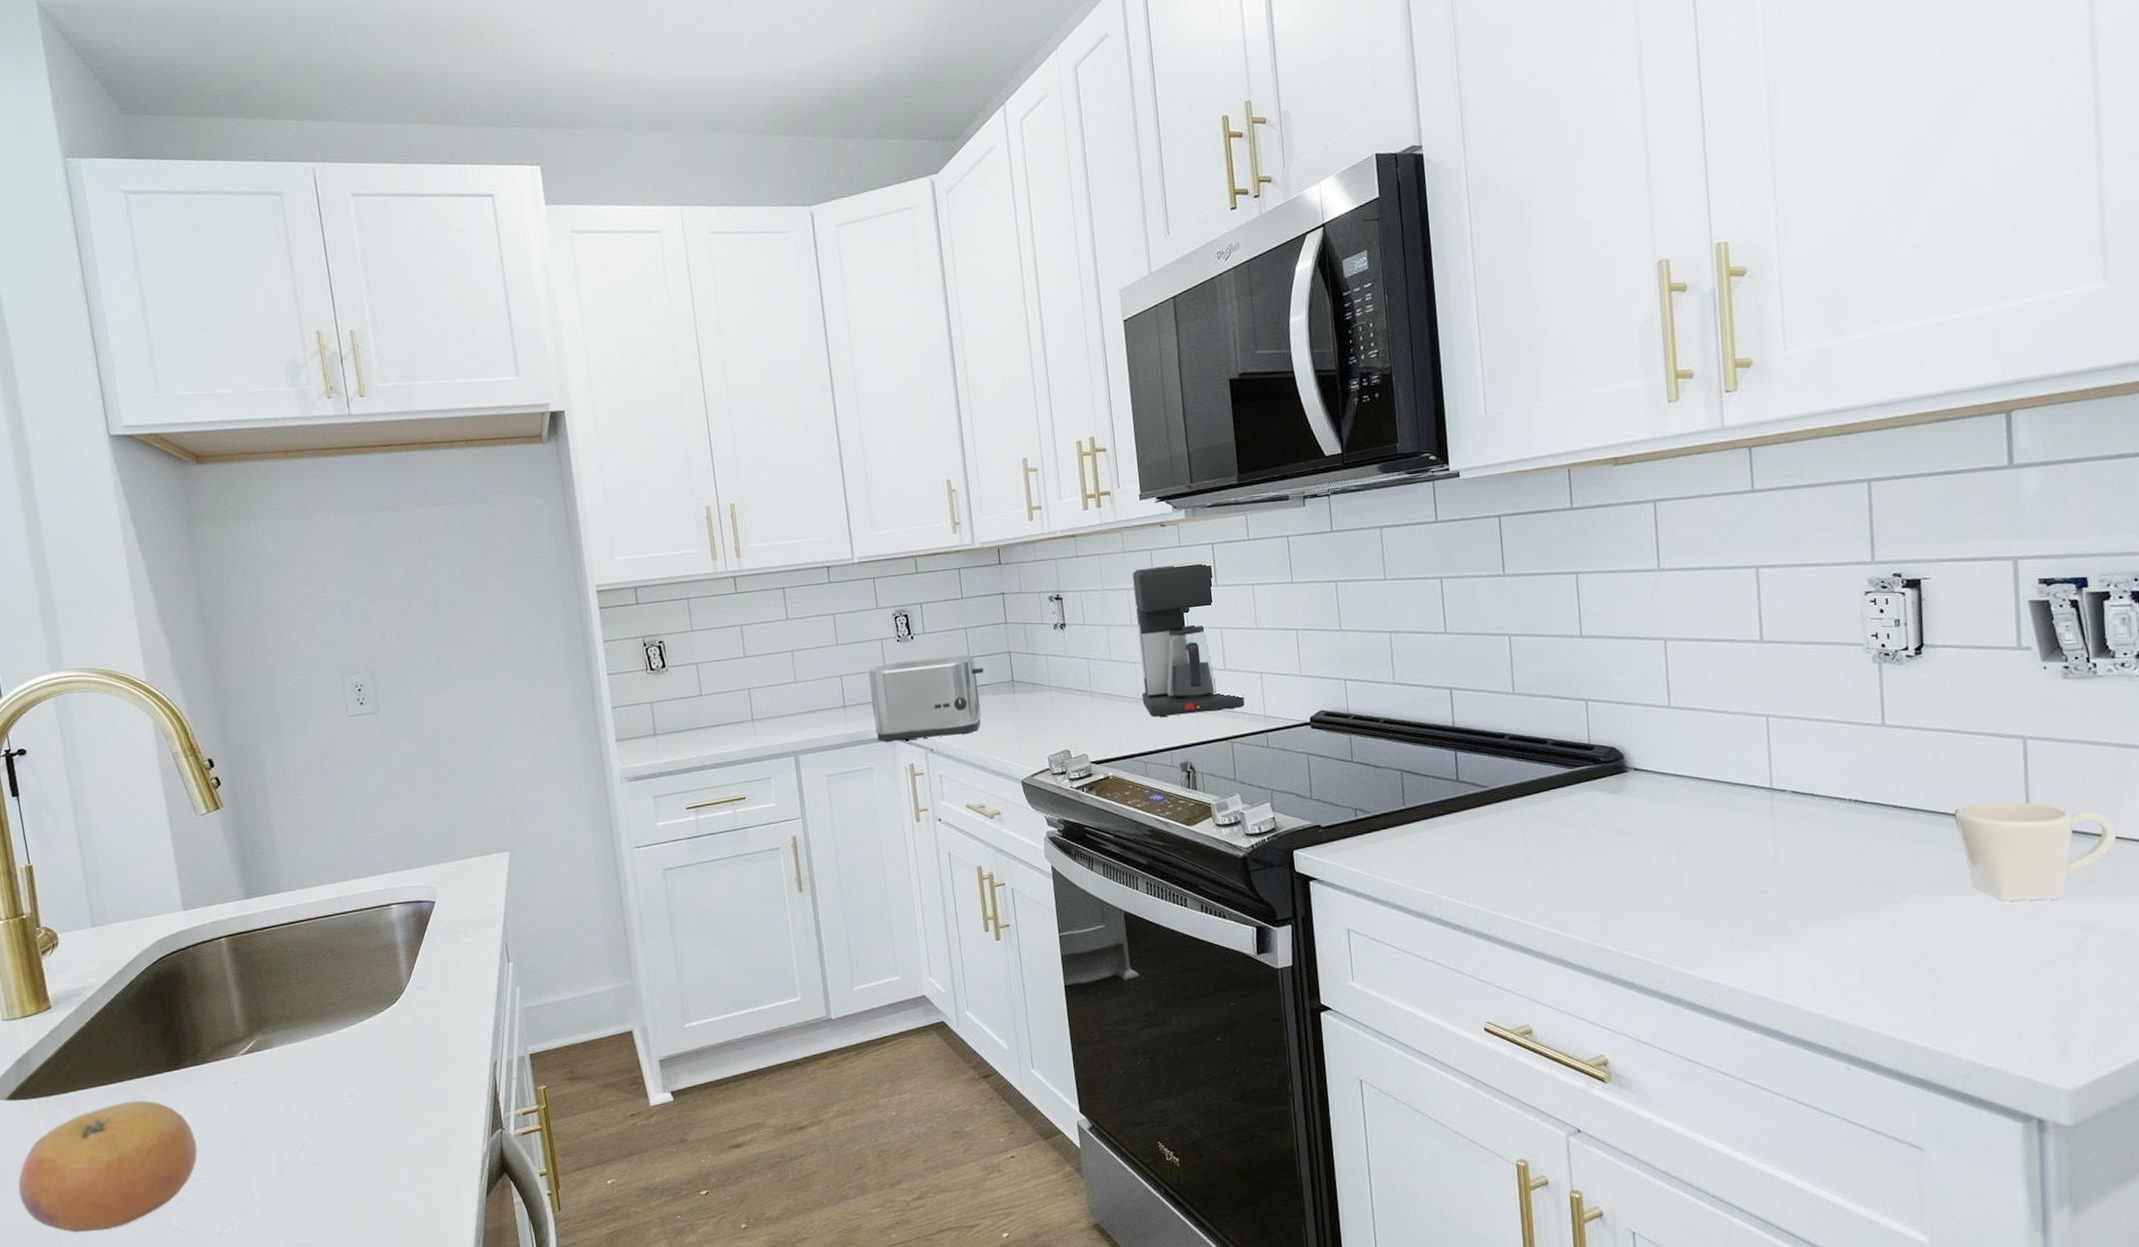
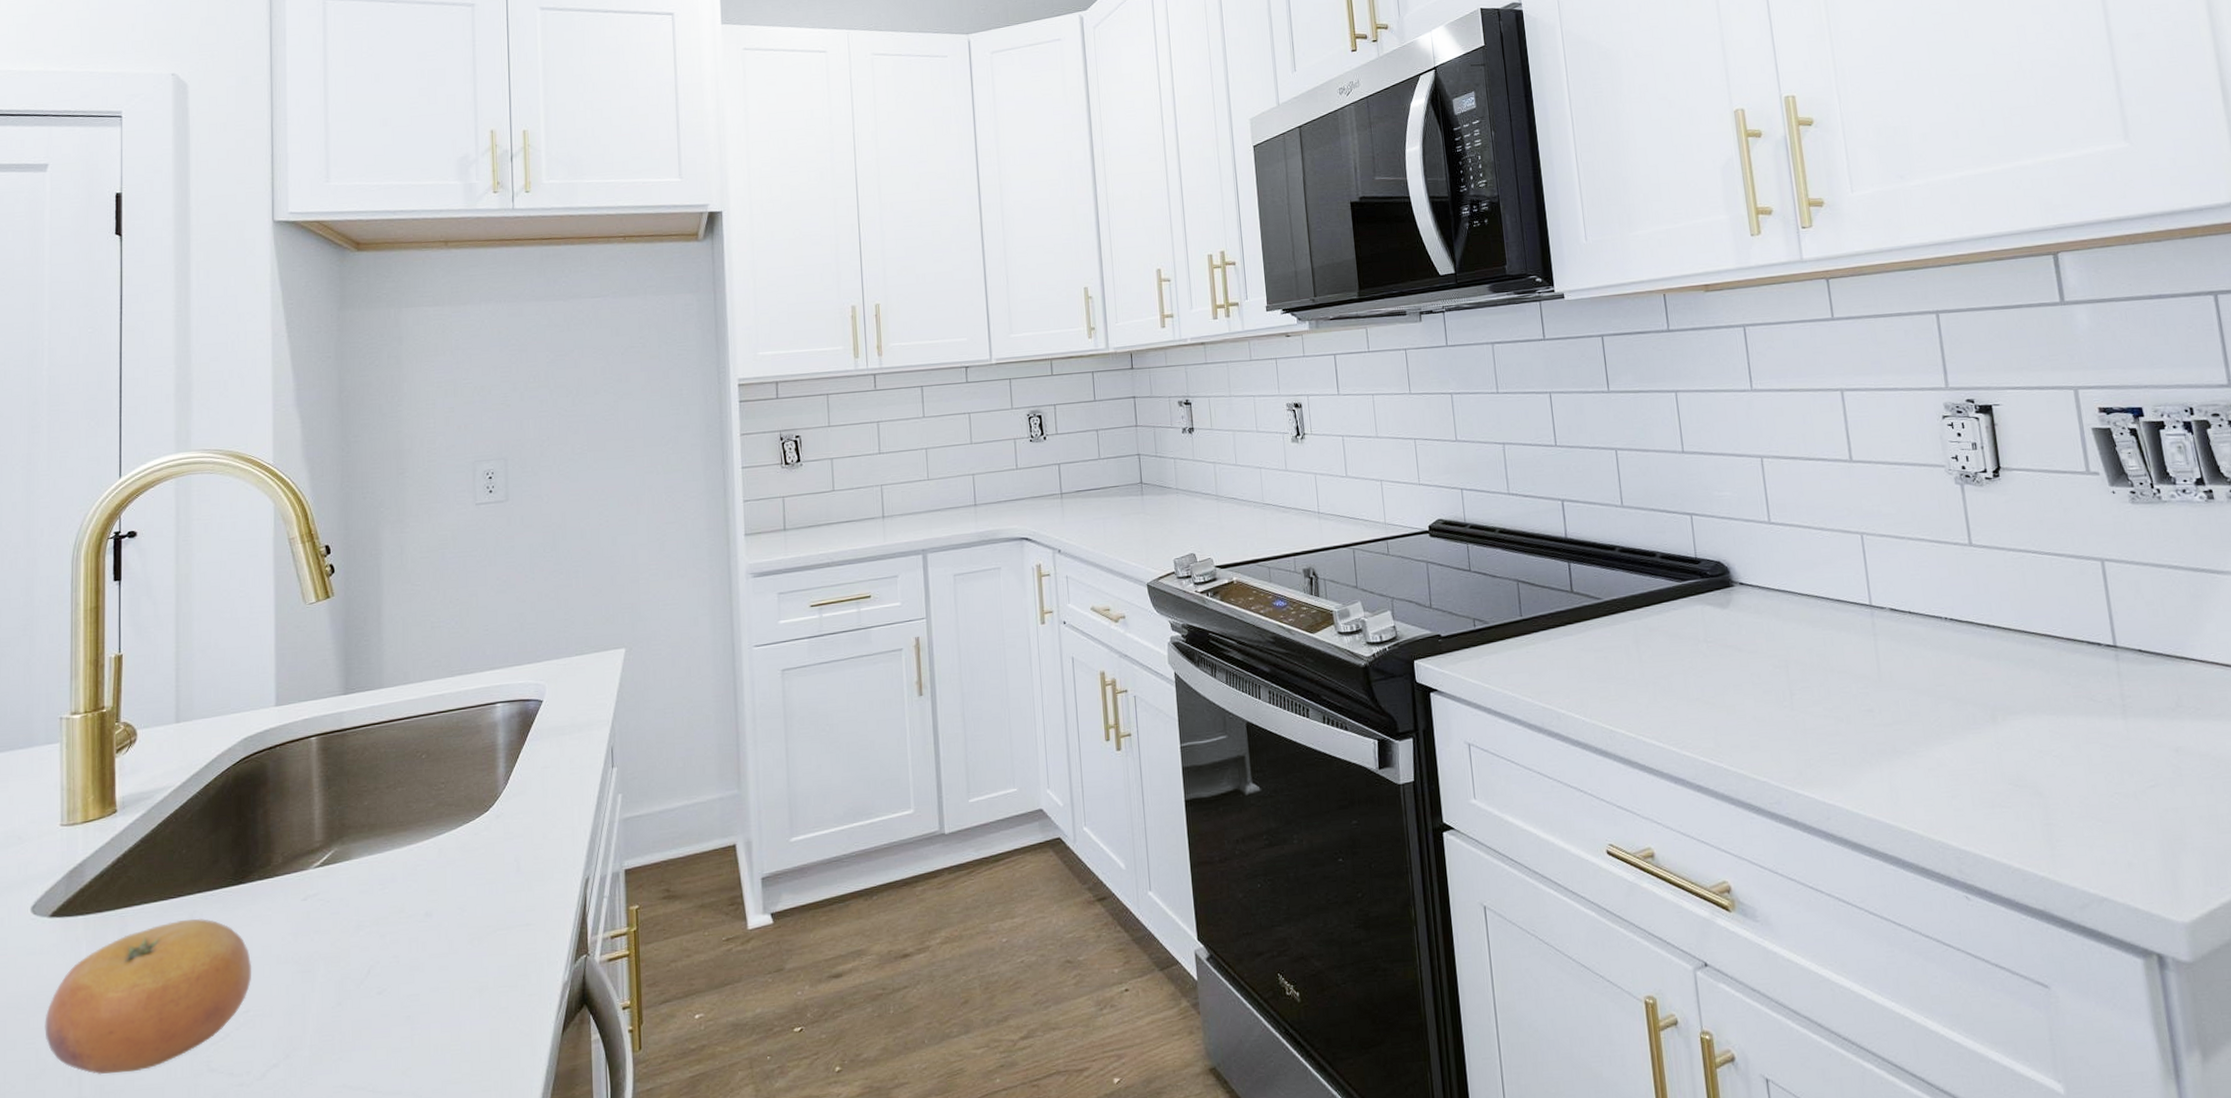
toaster: present [868,655,985,743] -> none [1000,456,1114,543]
coffee maker: present [1132,561,1245,718] -> none [1259,371,1366,523]
mug: present [1954,801,2117,902] -> none [2045,622,2199,724]

